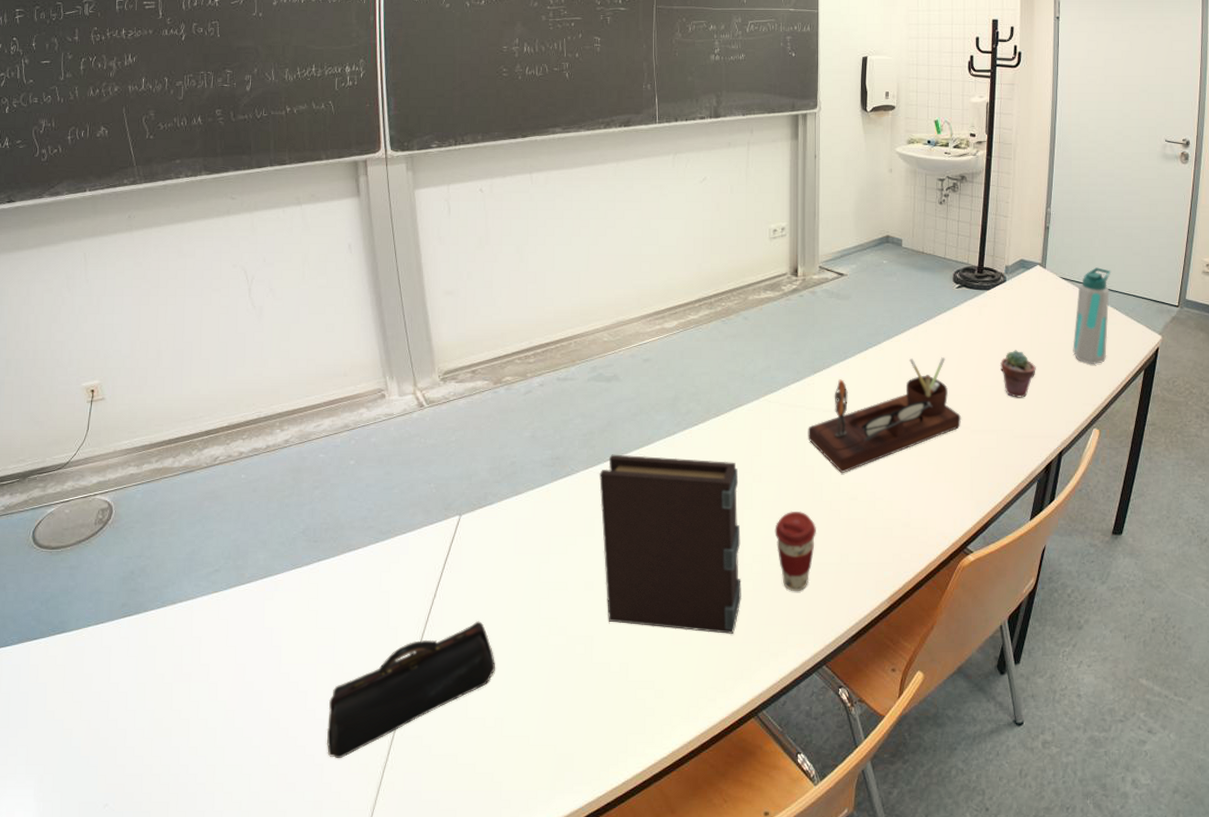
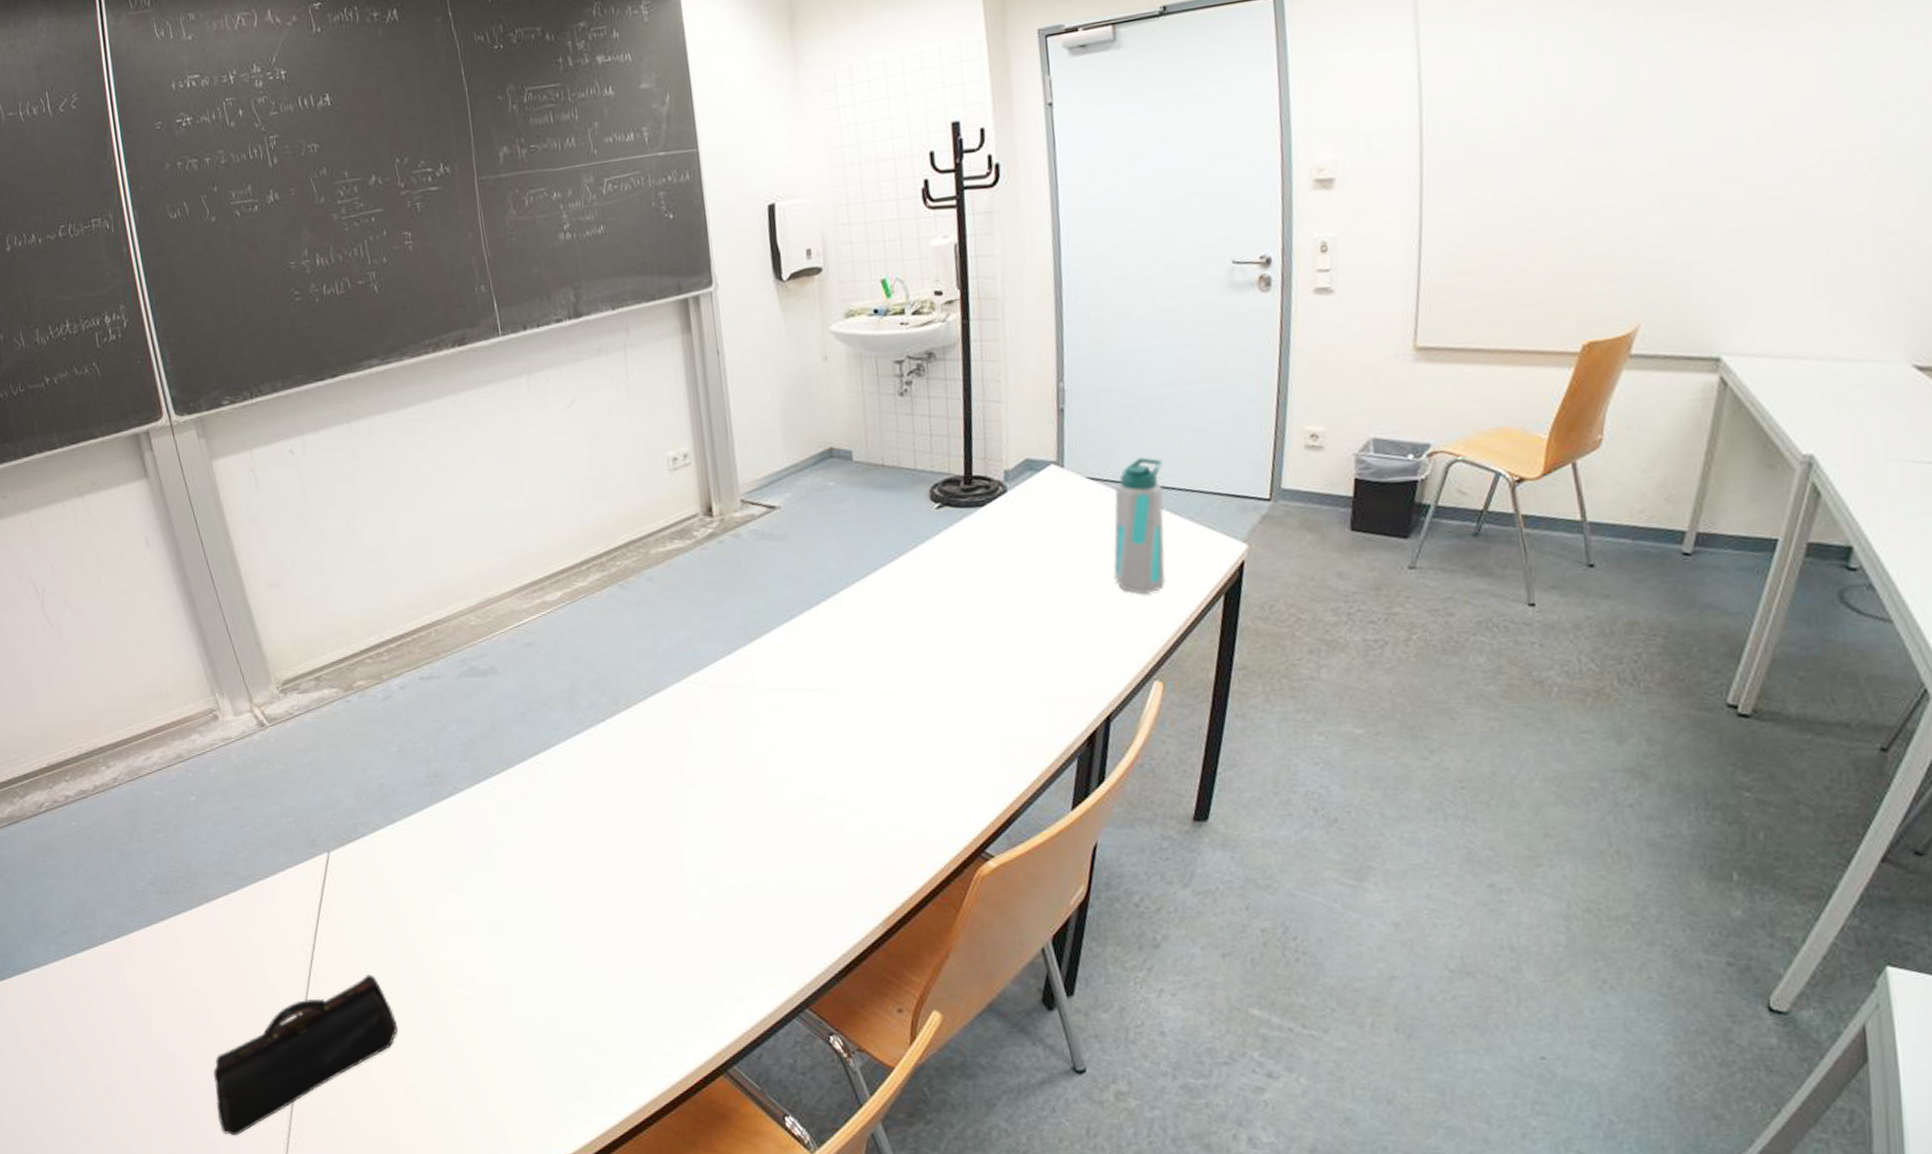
book: present [598,454,741,634] -> none [488,763,689,976]
coffee cup: present [775,511,816,592] -> none [721,818,777,920]
desk organizer: present [808,357,962,473] -> none [750,604,961,767]
potted succulent: present [999,350,1036,398] -> none [1008,584,1063,649]

